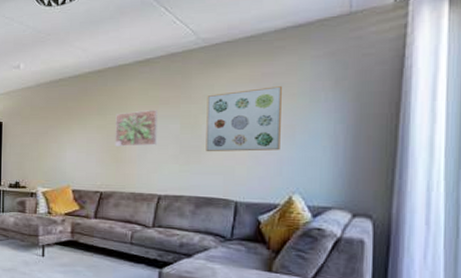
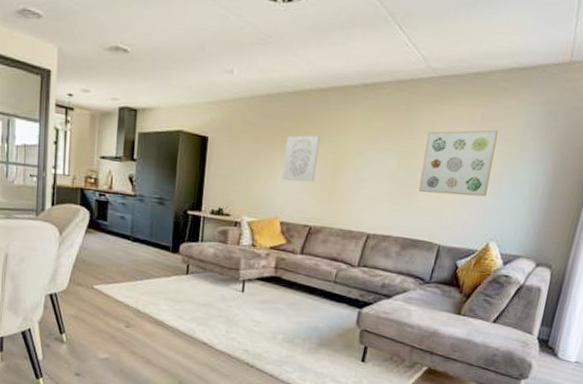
wall art: none [70,111,102,153] -> present [282,135,321,183]
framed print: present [115,110,157,147] -> none [330,140,378,181]

